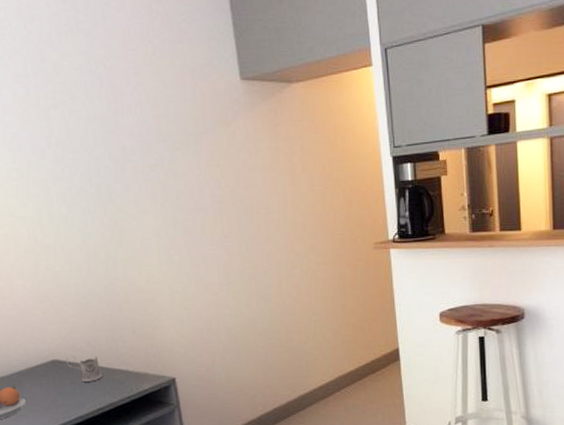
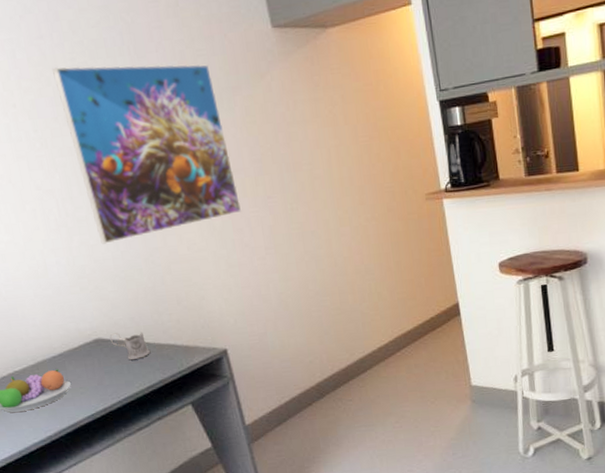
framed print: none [35,104,200,271] -> present [52,64,242,244]

